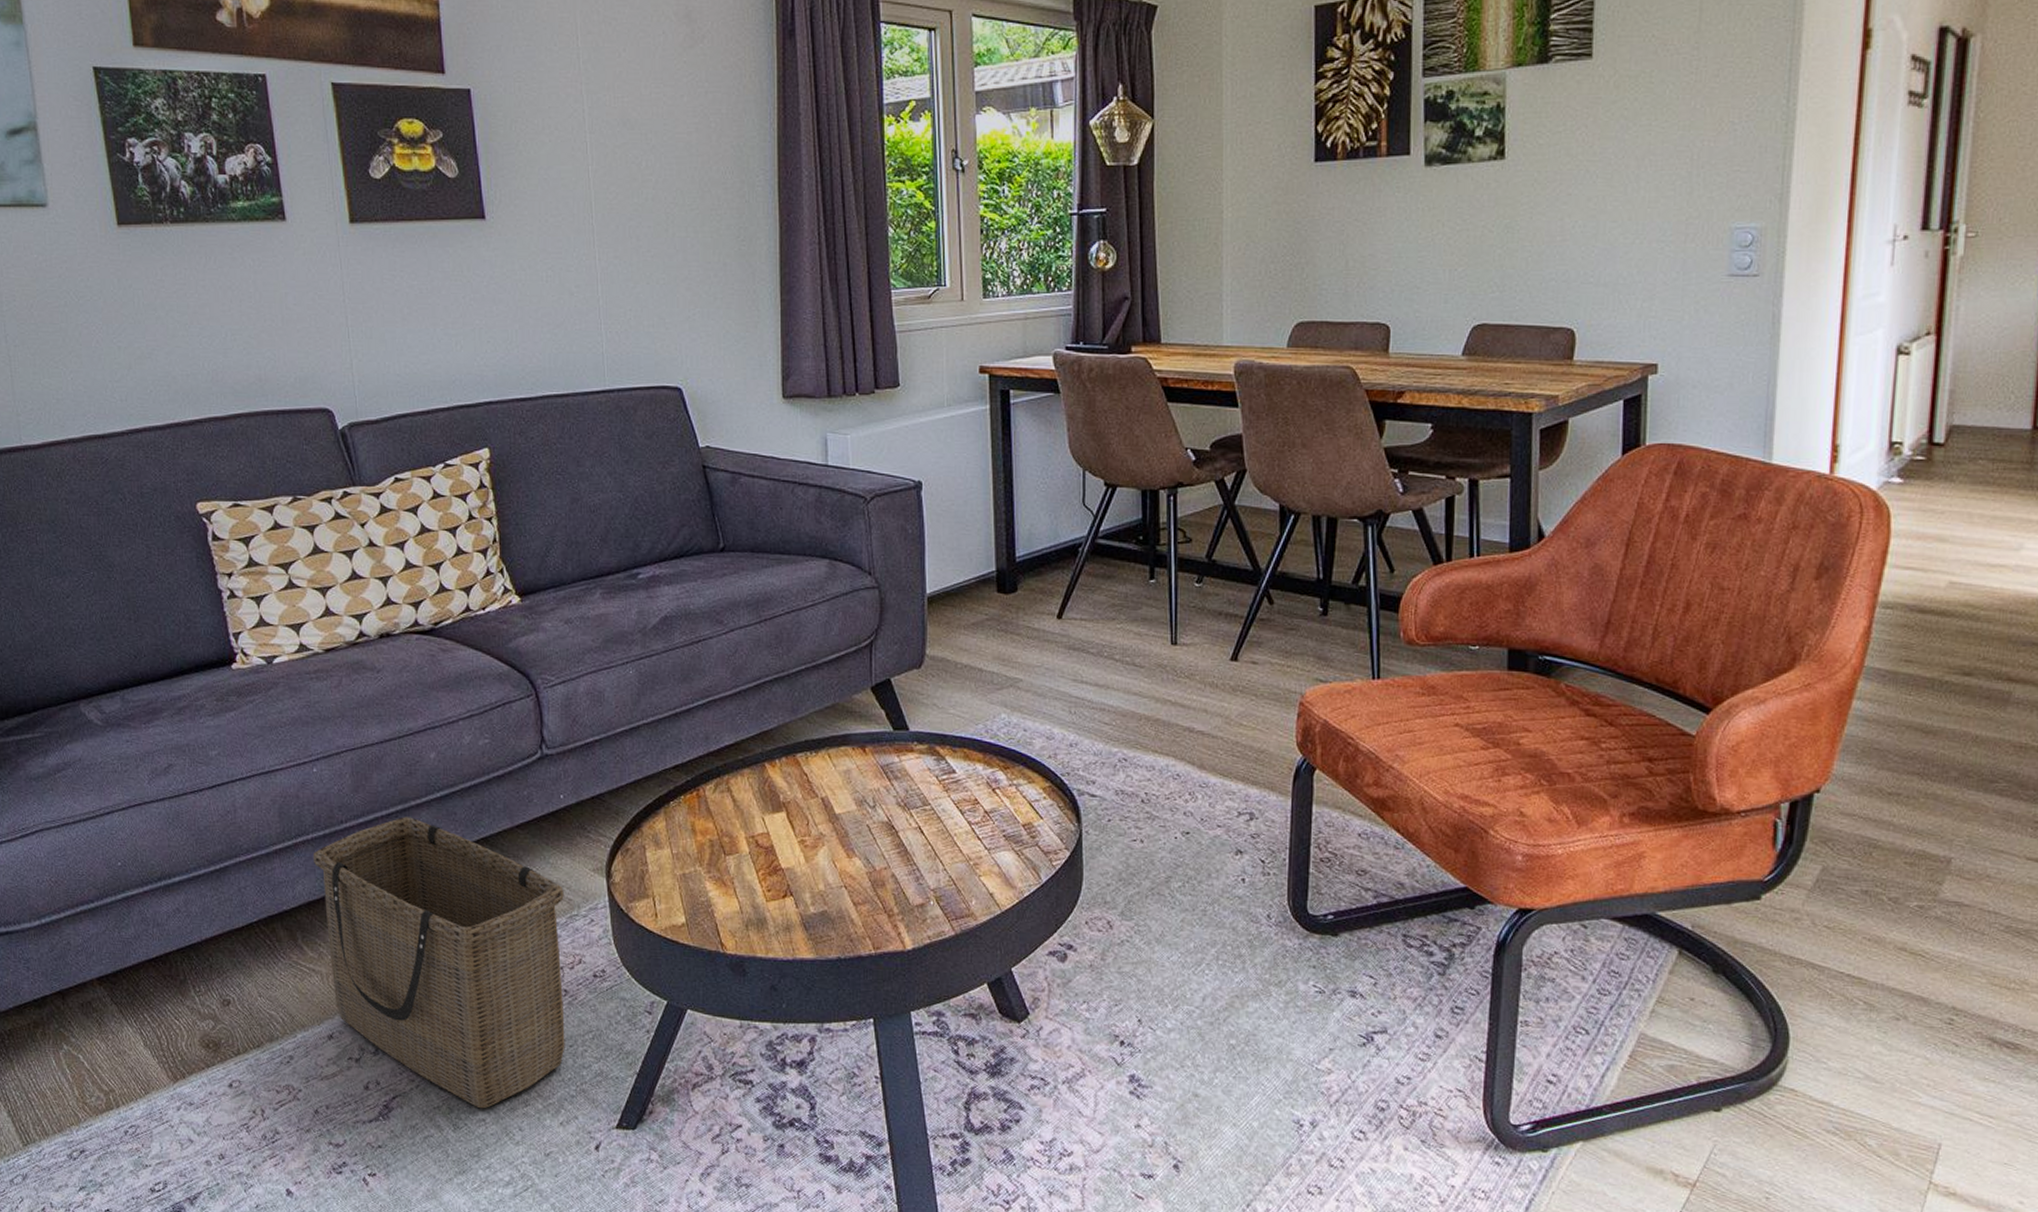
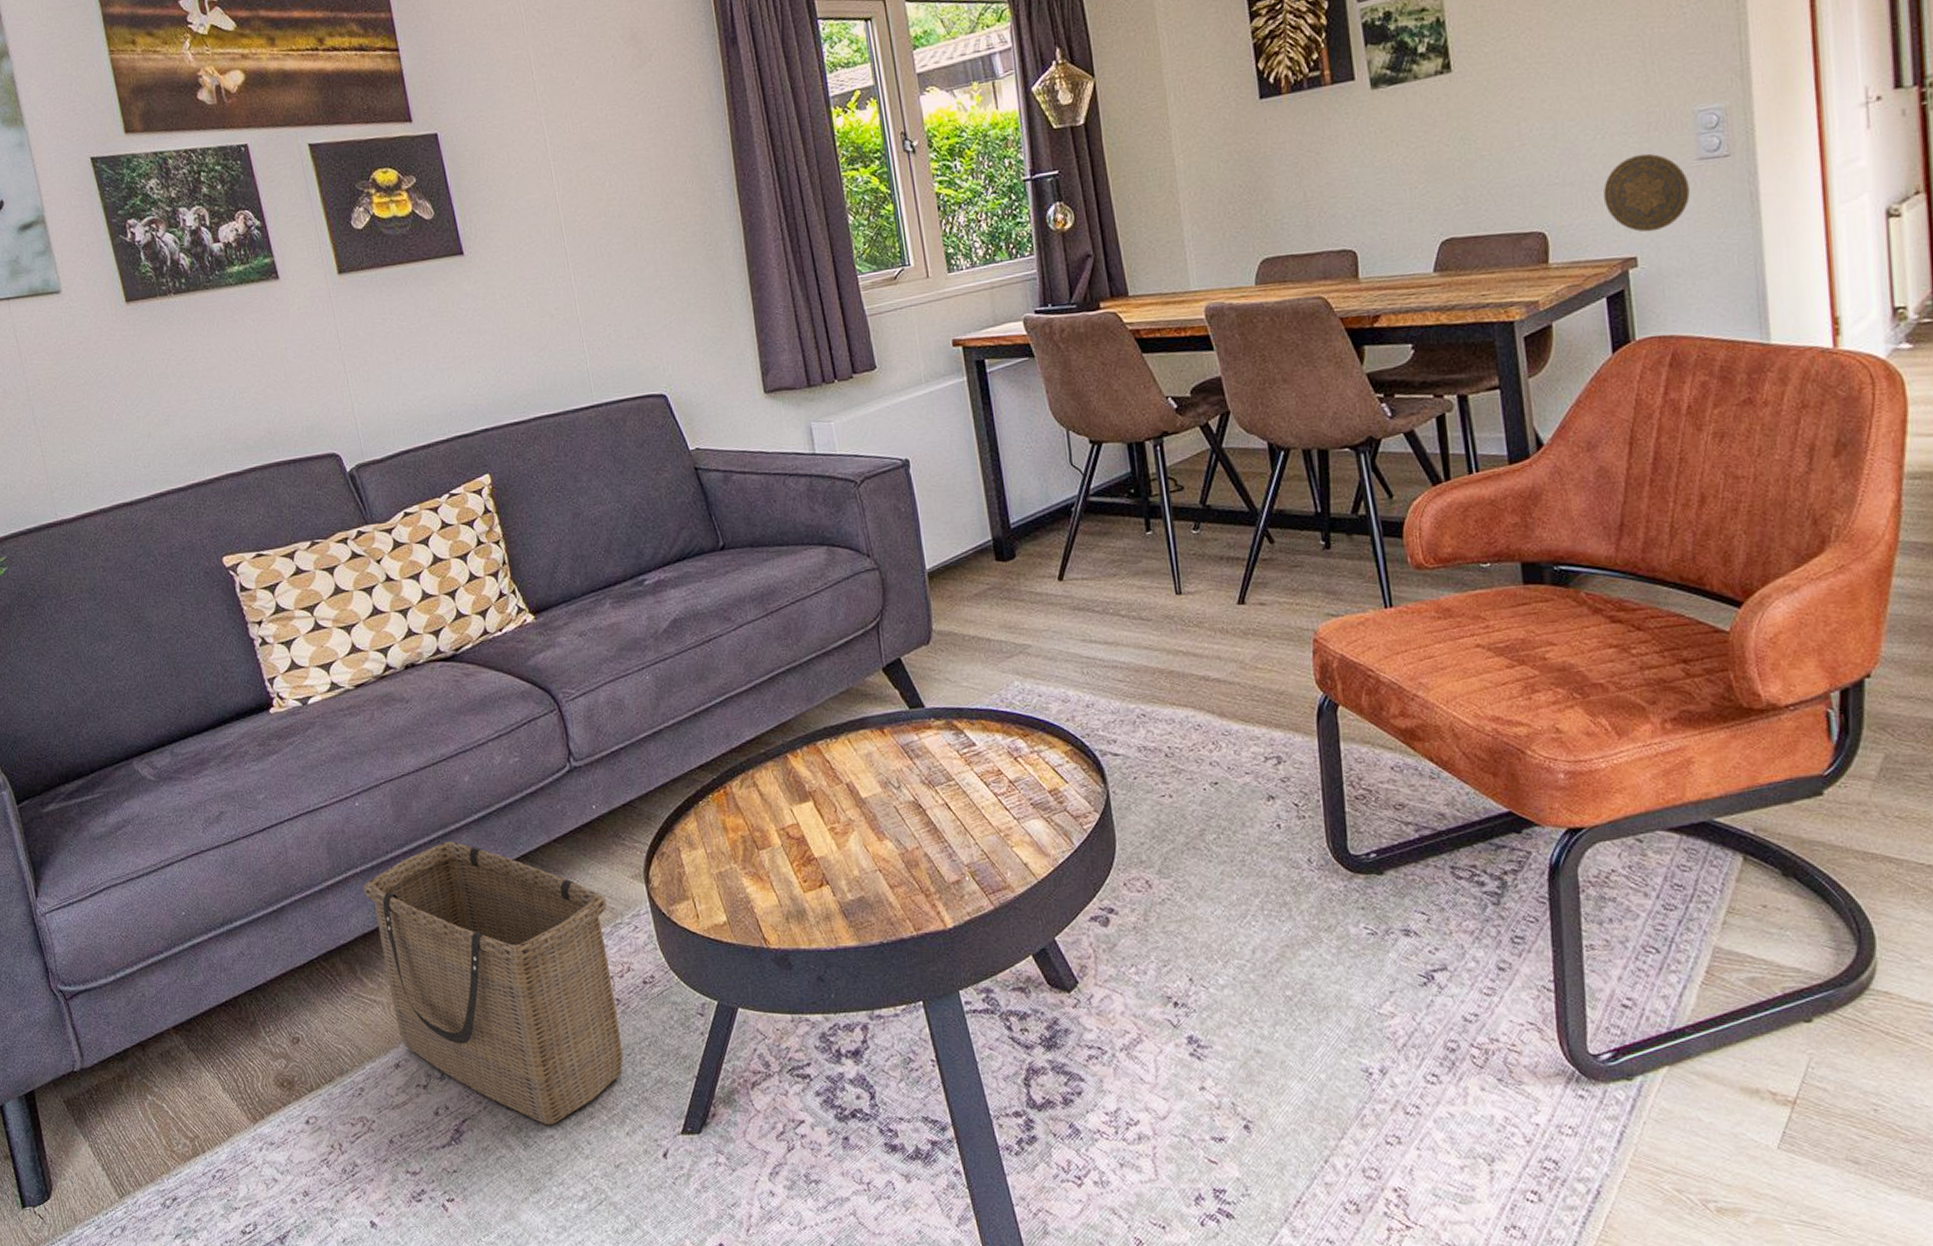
decorative plate: none [1634,263,1717,341] -> present [1603,153,1690,233]

